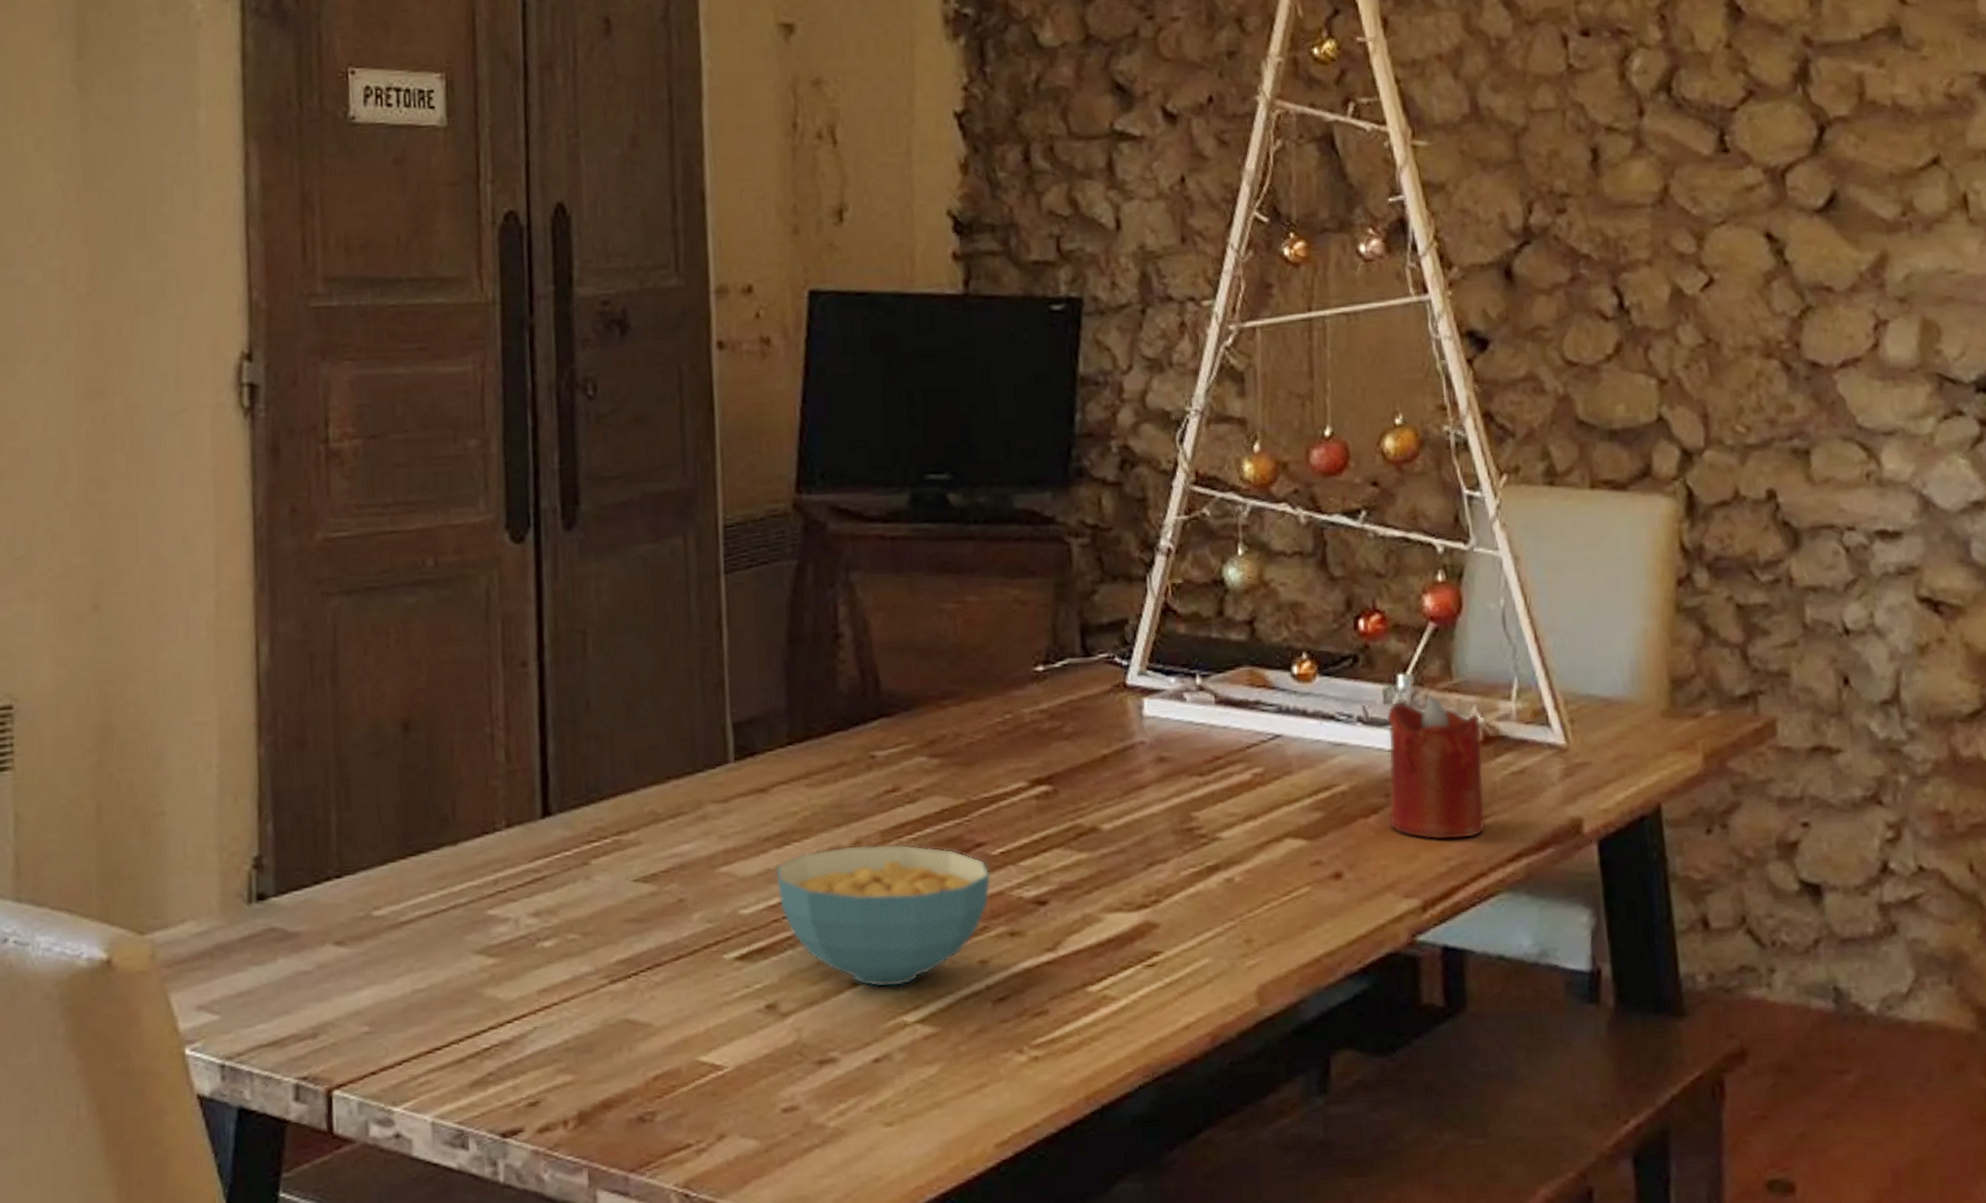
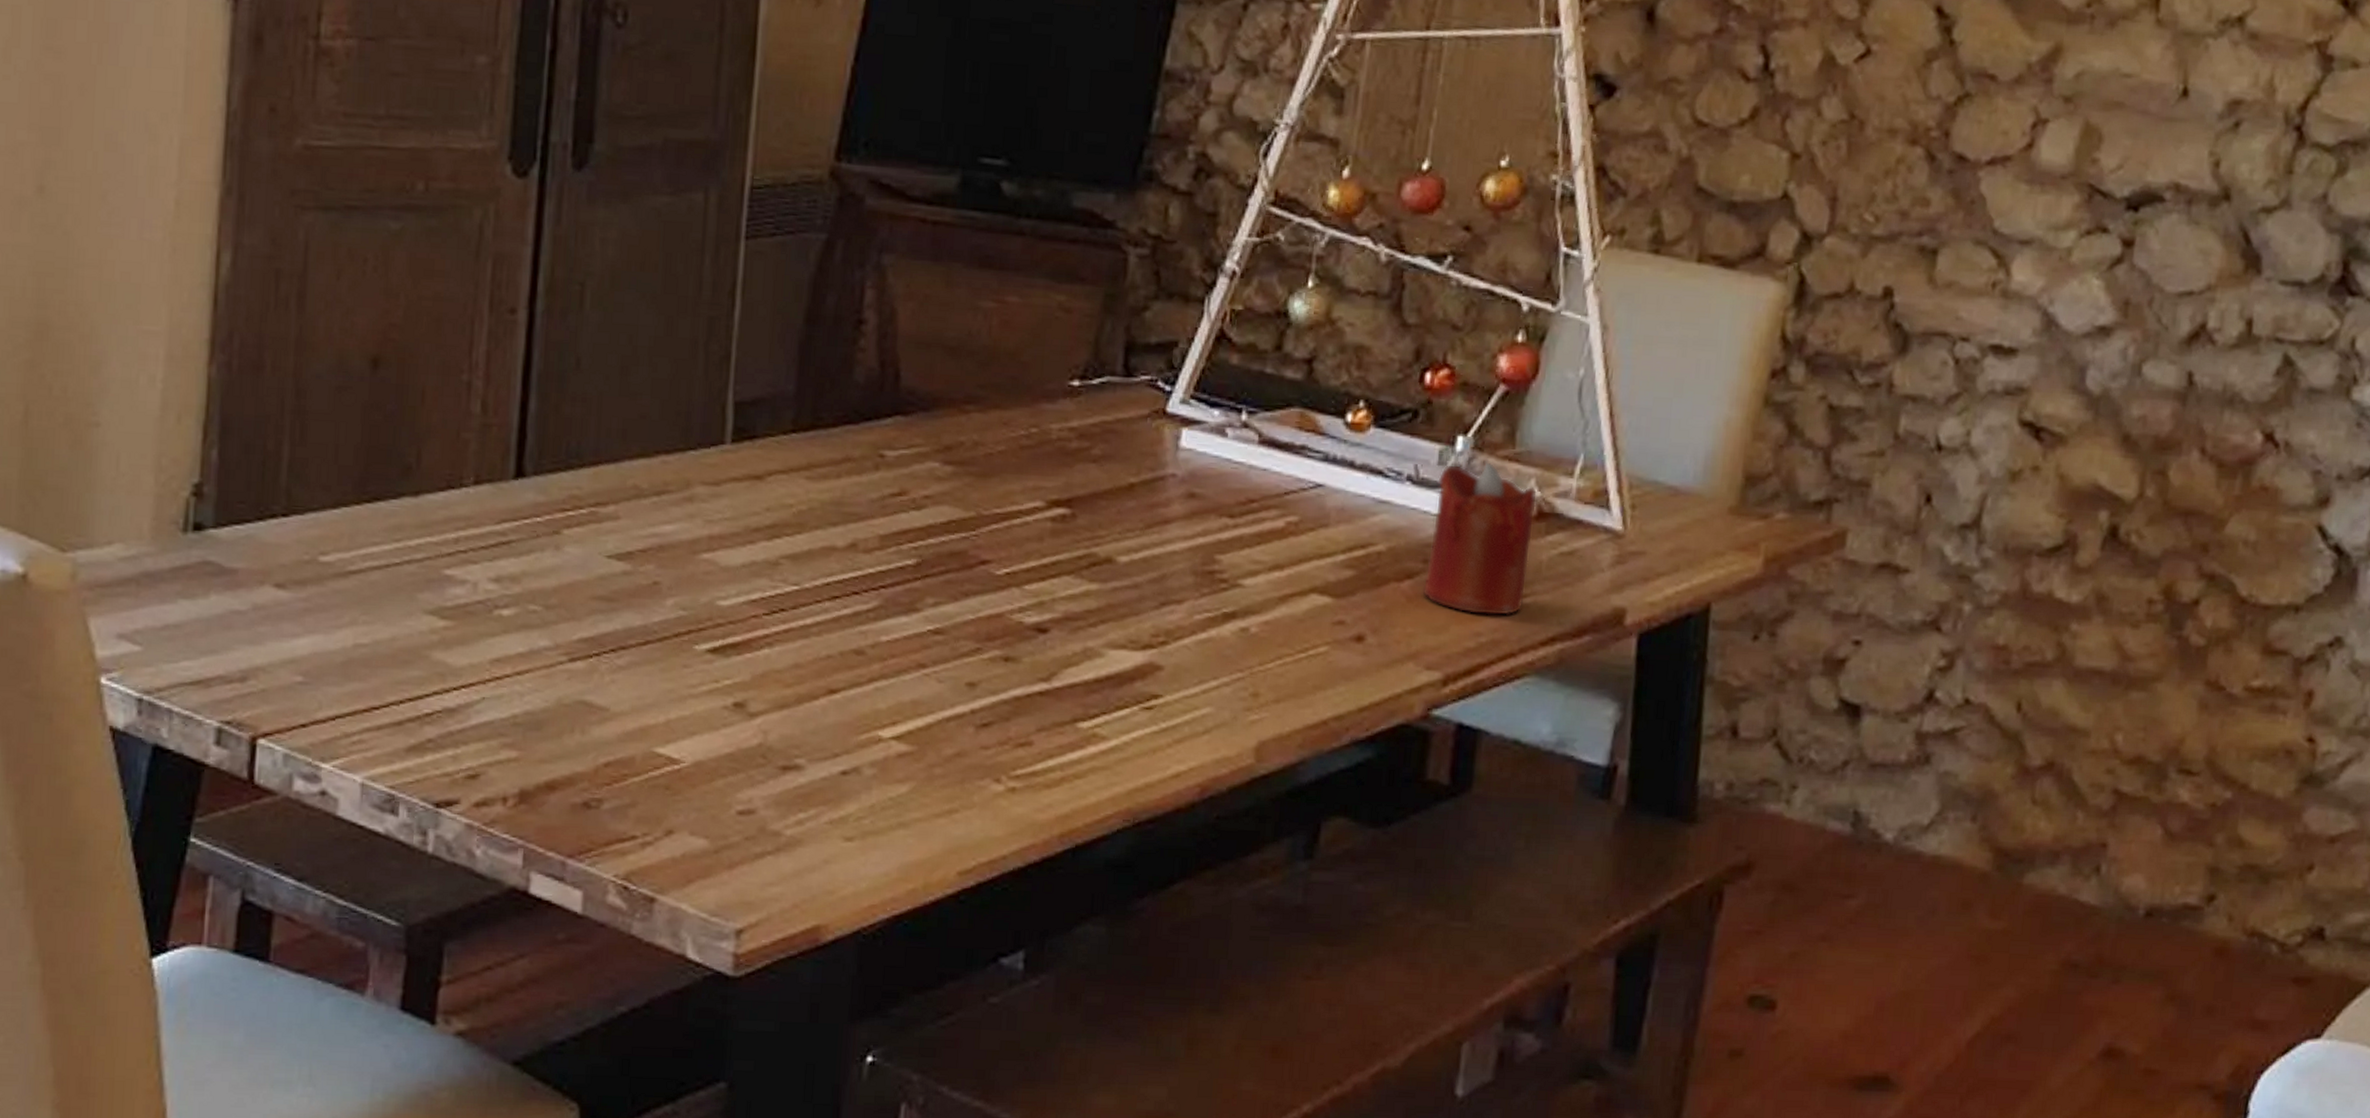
cereal bowl: present [775,844,992,988] -> none [760,546,993,700]

